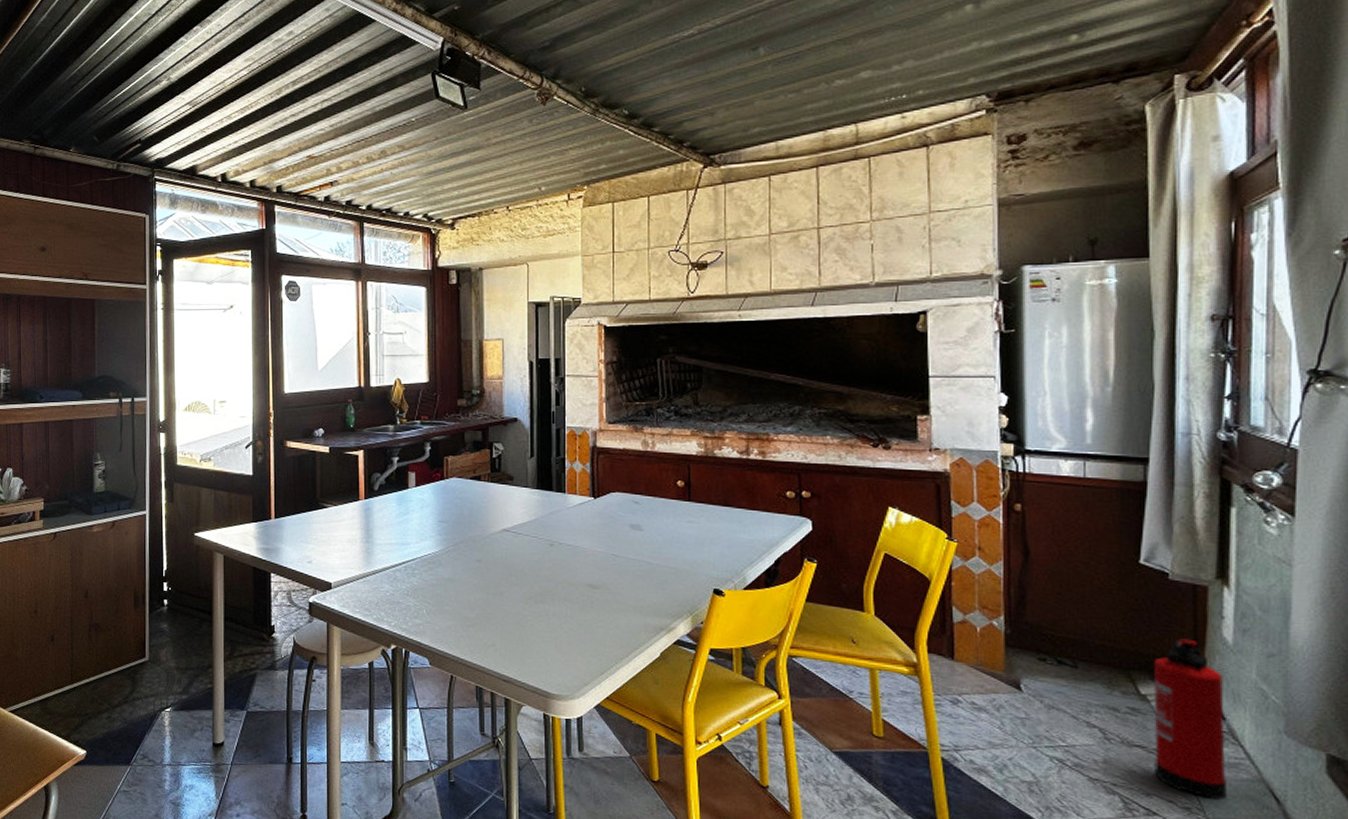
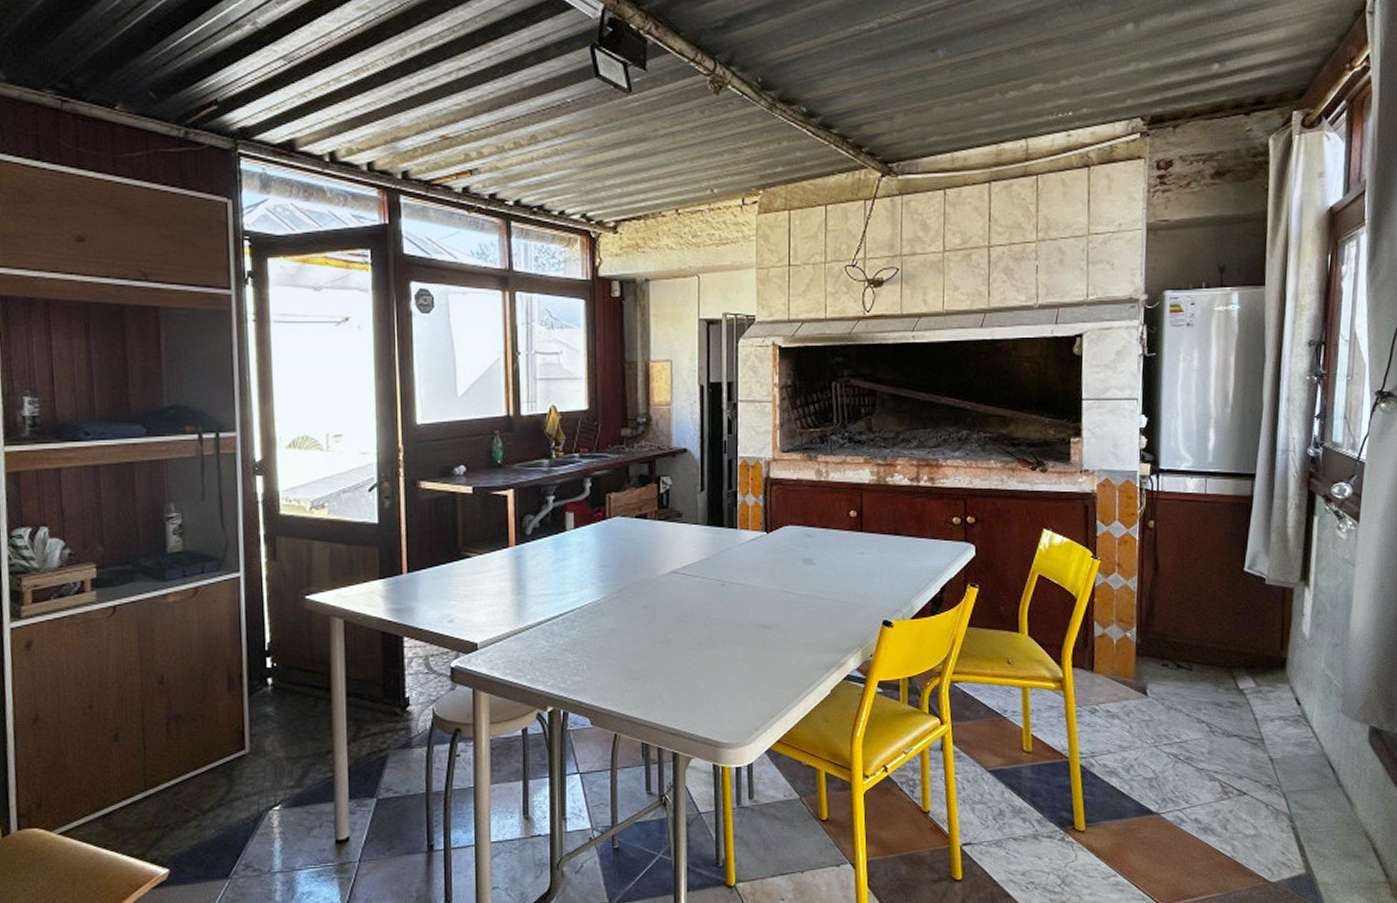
fire extinguisher: present [1153,638,1227,799] -> none [1246,636,1301,775]

